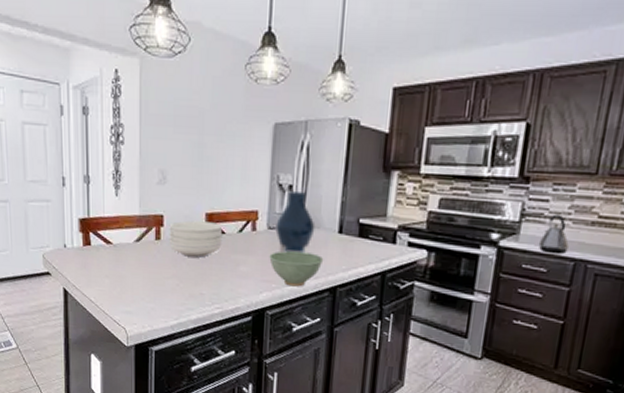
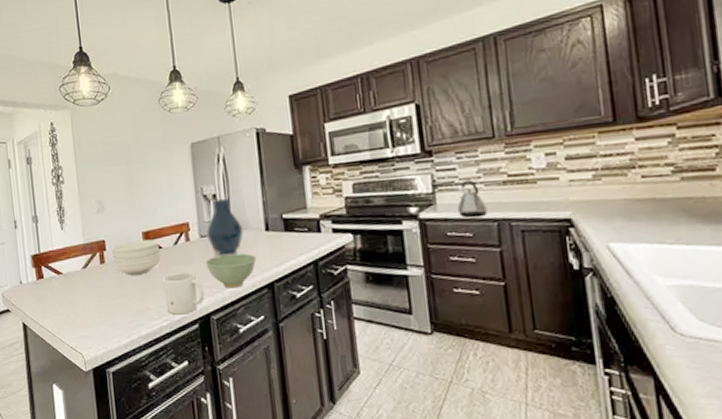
mug: none [220,261,263,305] -> present [162,271,205,315]

